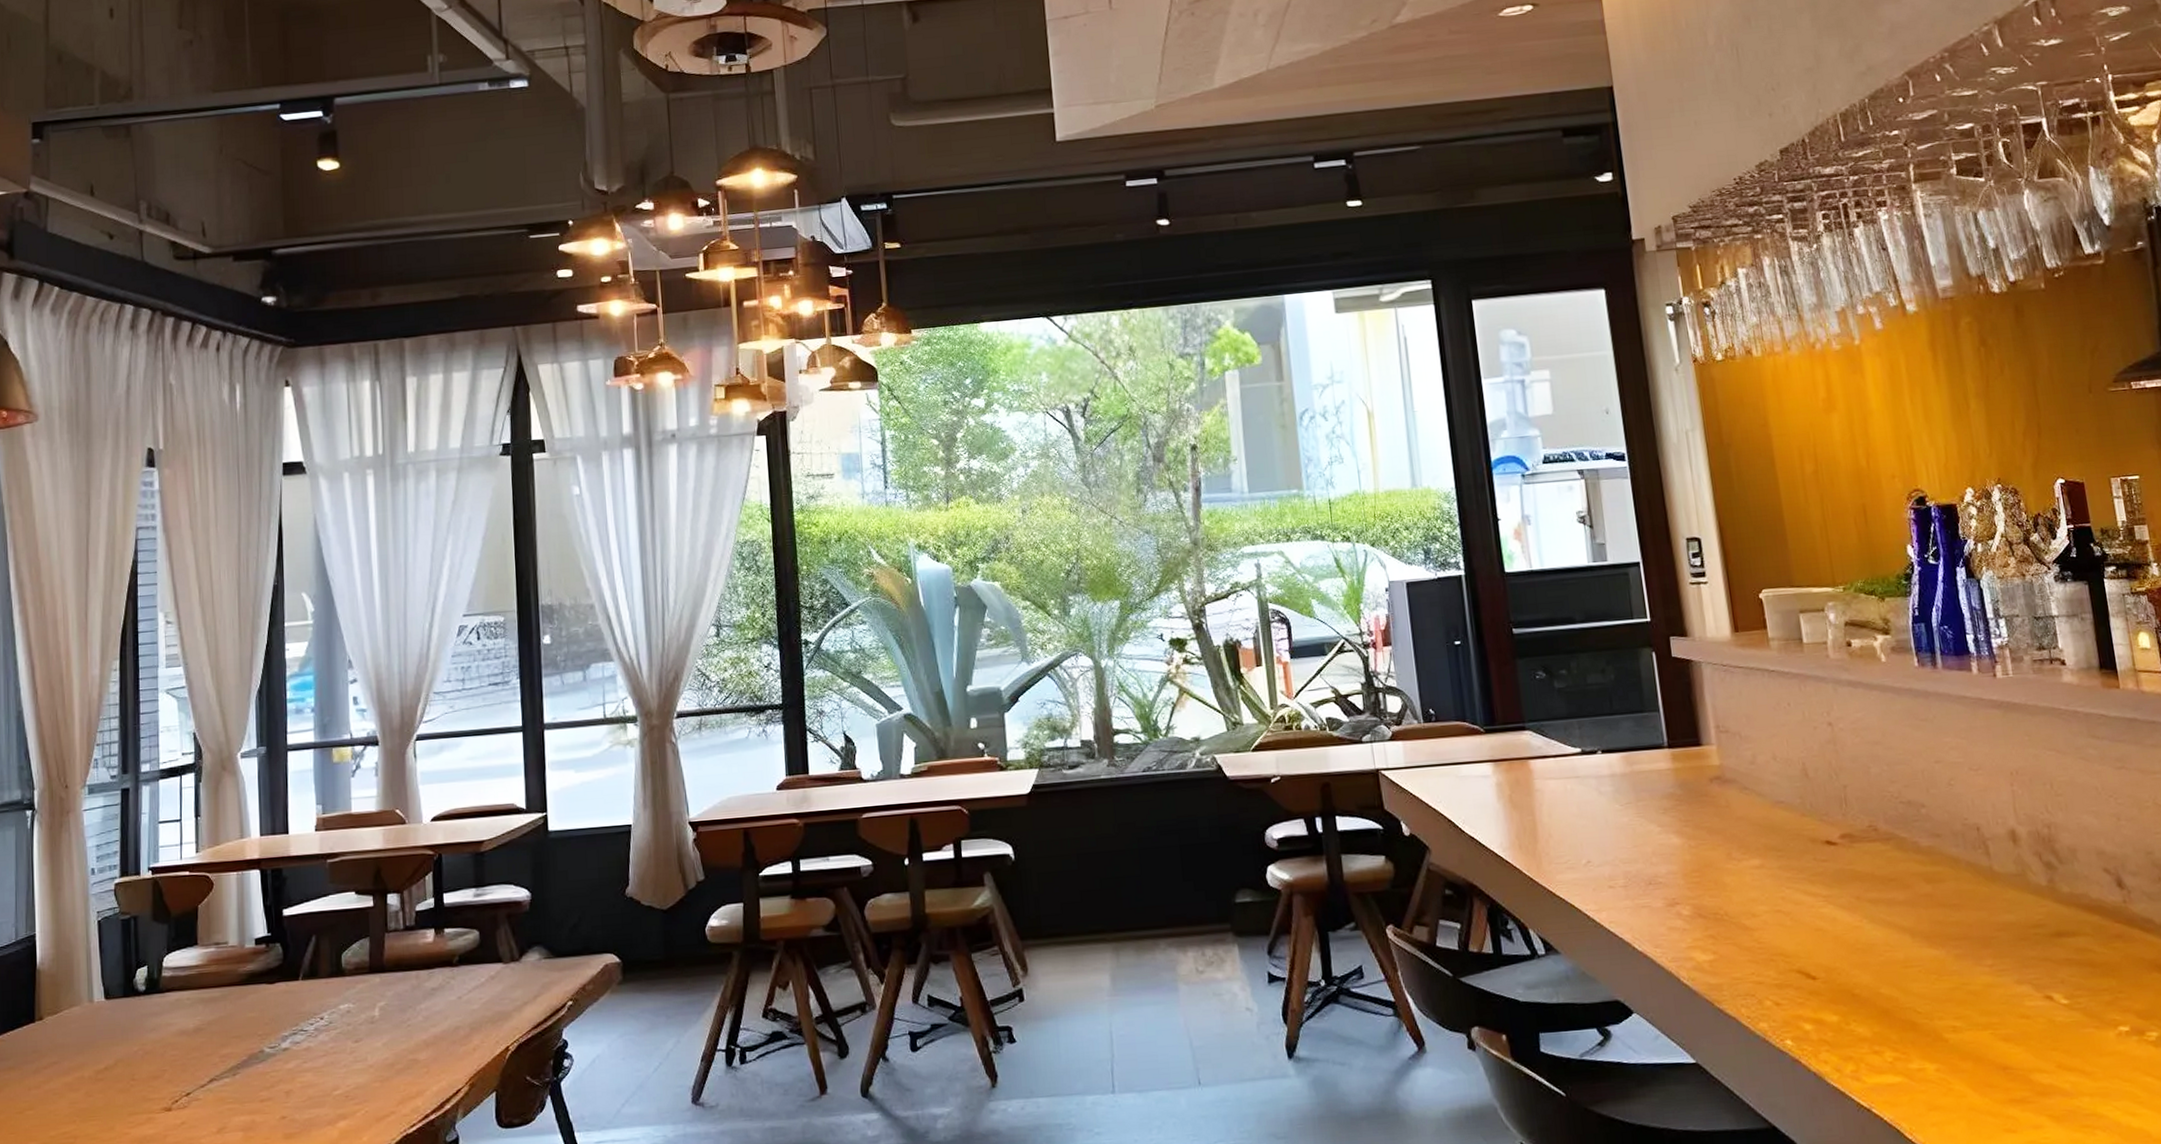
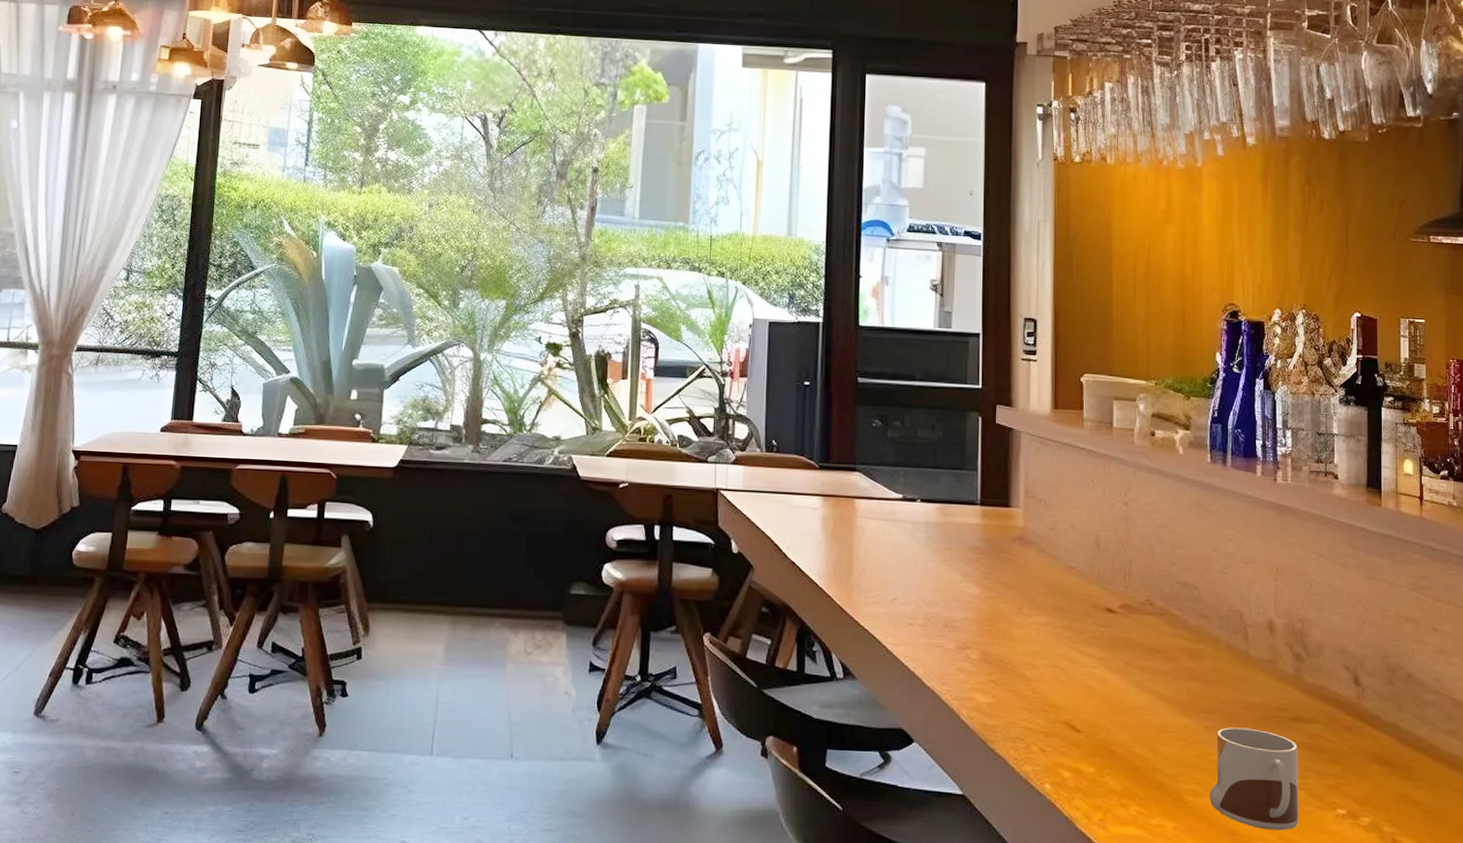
mug: none [1970,950,2078,1060] -> present [1209,727,1299,831]

